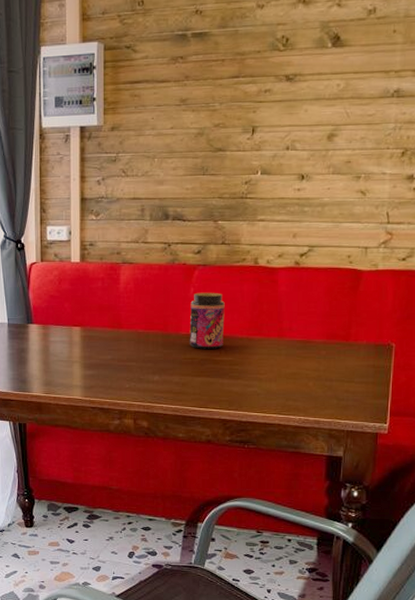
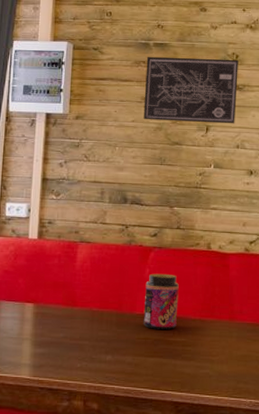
wall art: none [183,43,289,125] -> present [143,57,238,124]

